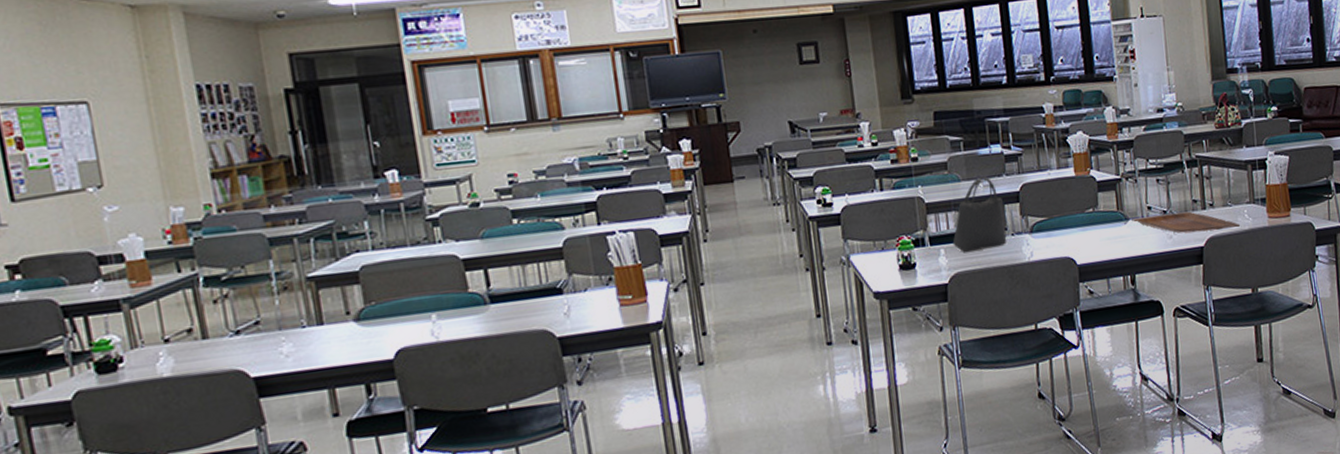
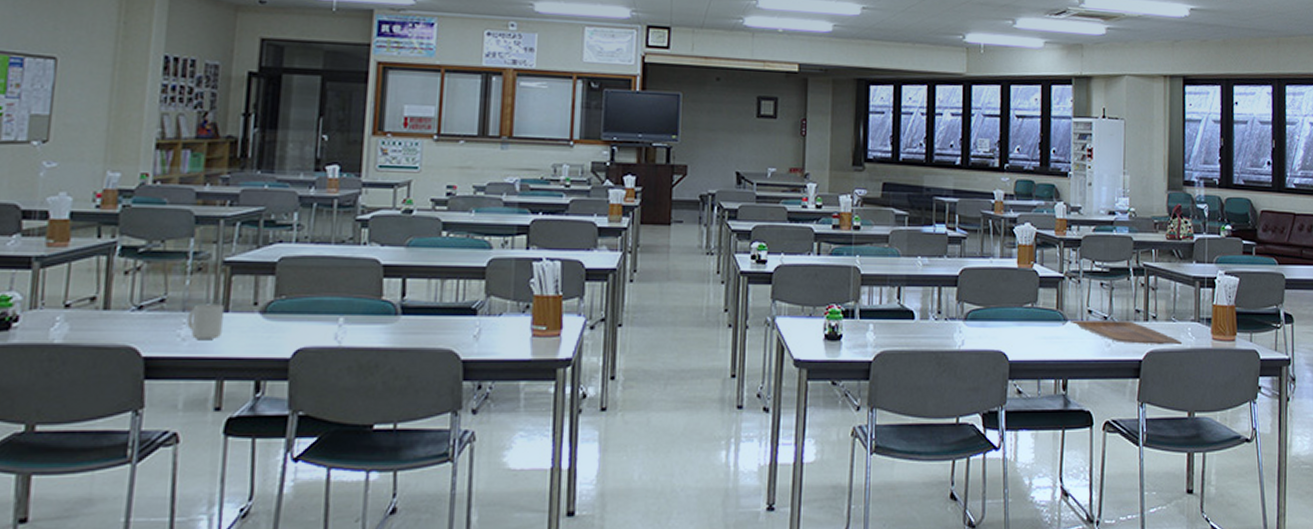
cup: none [285,318,324,355] -> present [187,304,224,341]
handbag: present [952,175,1007,252] -> none [883,254,940,330]

